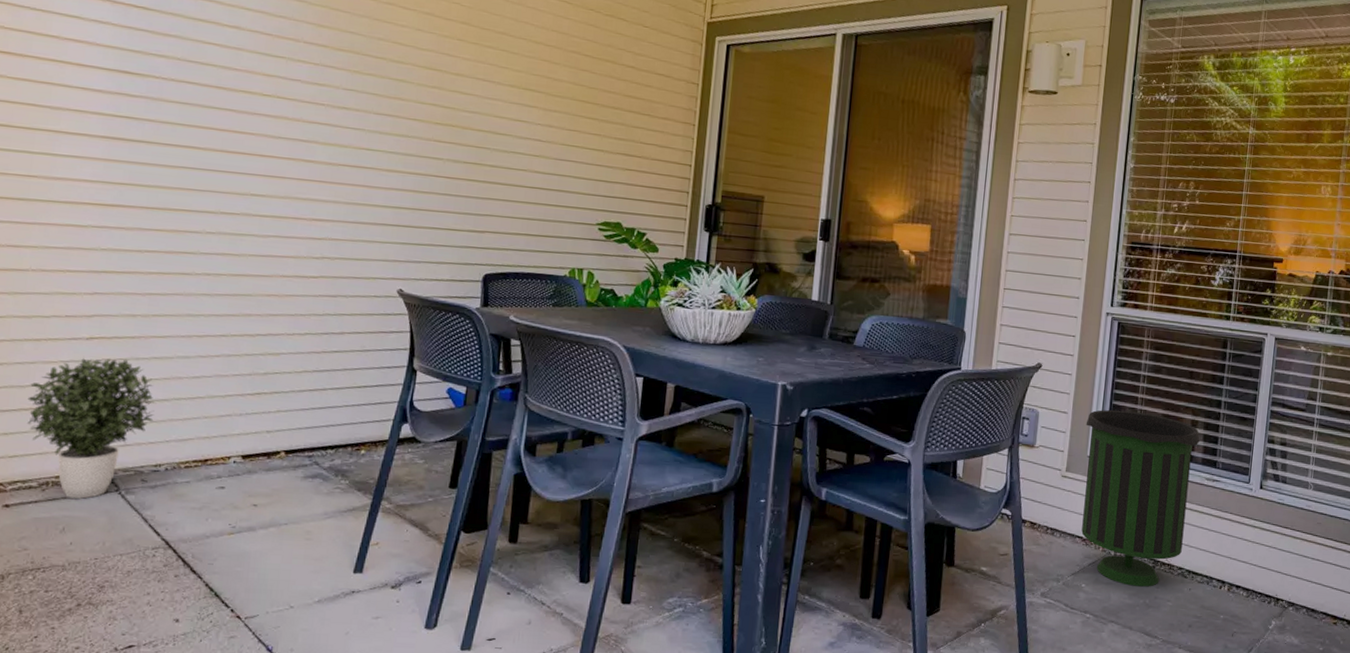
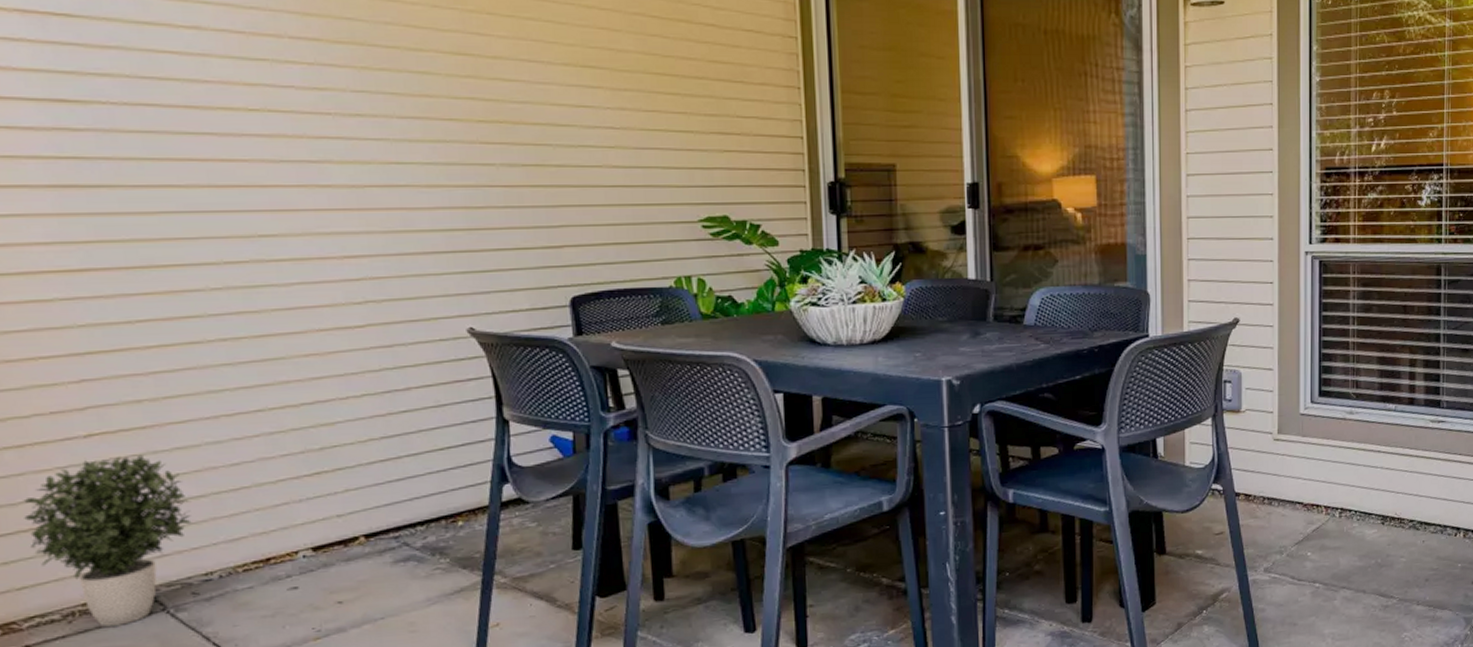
trash can: present [1081,409,1200,587] -> none [1294,358,1420,547]

